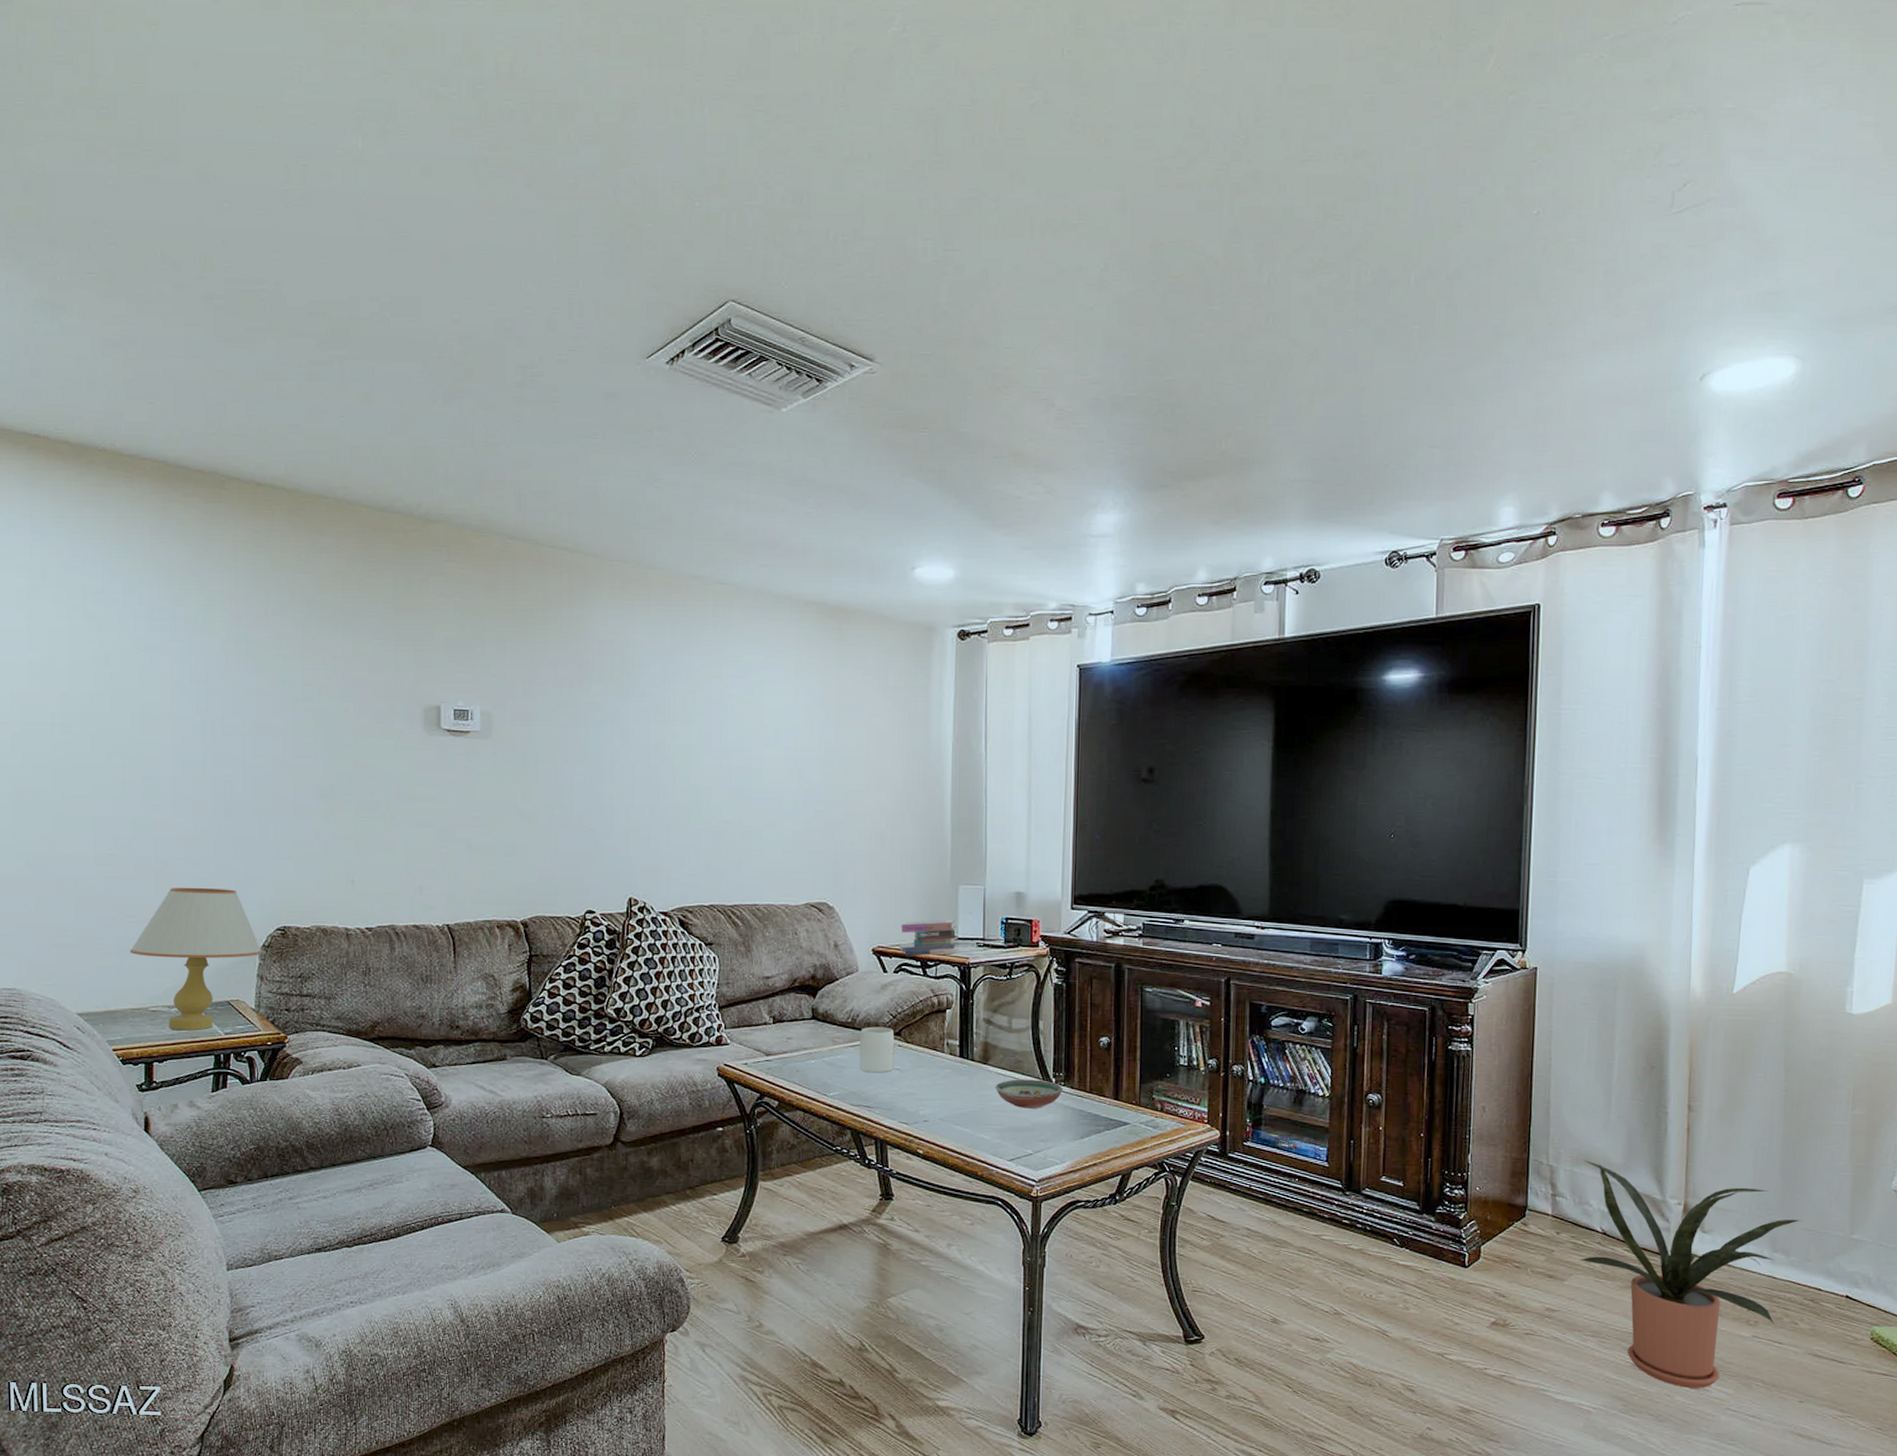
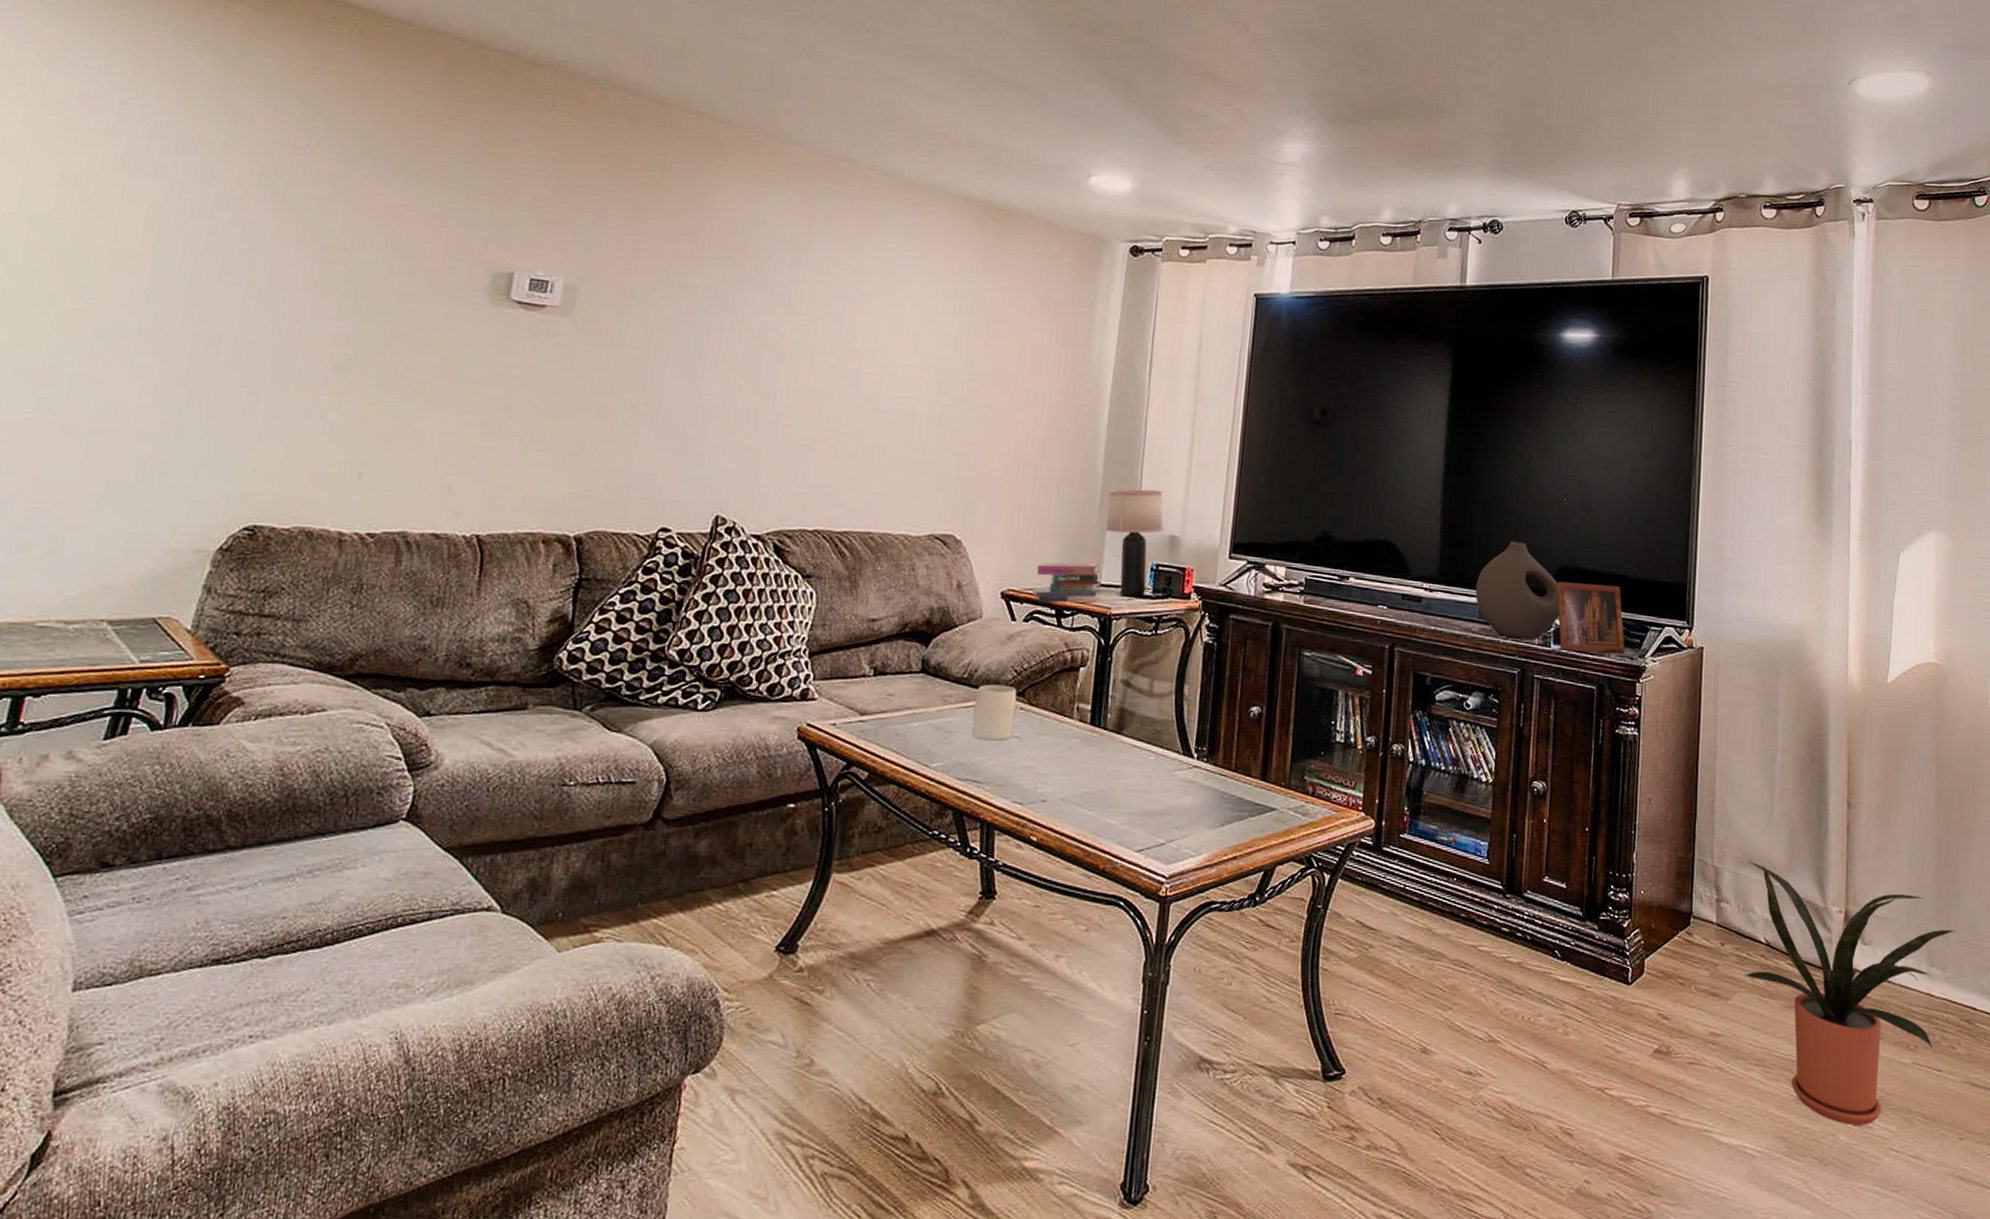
table lamp: present [129,887,262,1031] -> none [23,467,217,656]
table lamp: none [957,852,1010,948] -> present [1105,489,1164,598]
decorative bowl: present [995,1079,1062,1108] -> none [1127,753,1205,789]
vase: none [1305,879,1390,968] -> present [1475,541,1560,640]
picture frame: none [1382,913,1457,978] -> present [1551,581,1625,655]

